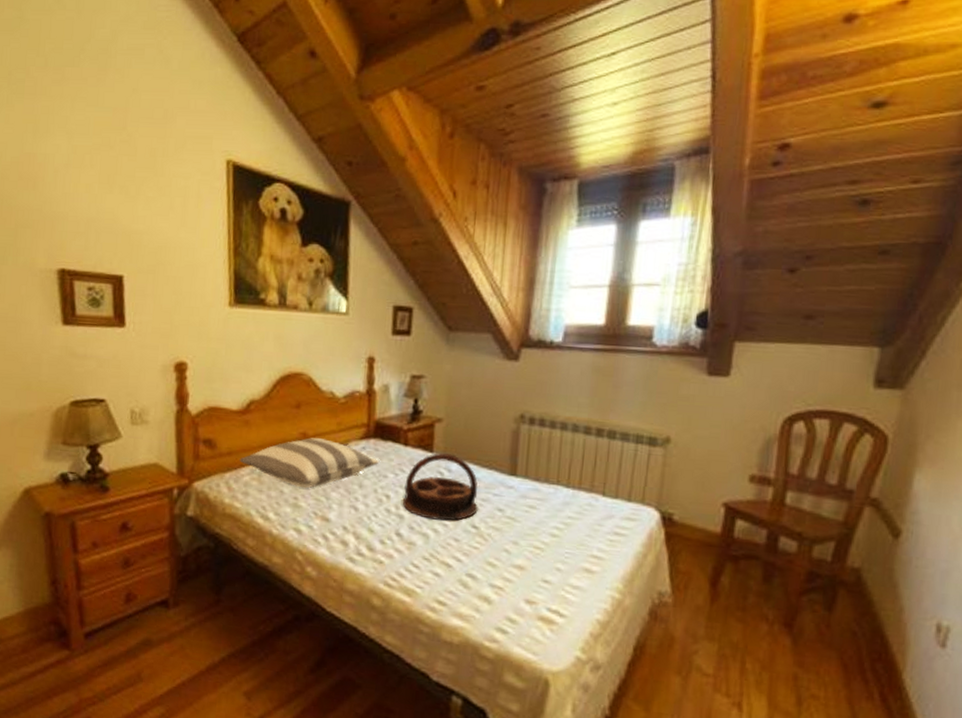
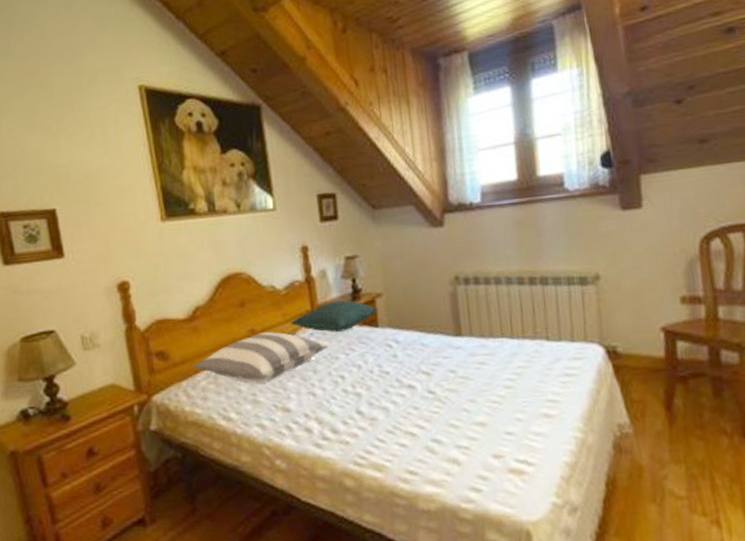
pillow: none [344,418,436,451] -> present [291,300,378,332]
serving tray: present [402,453,478,522] -> none [357,326,431,392]

